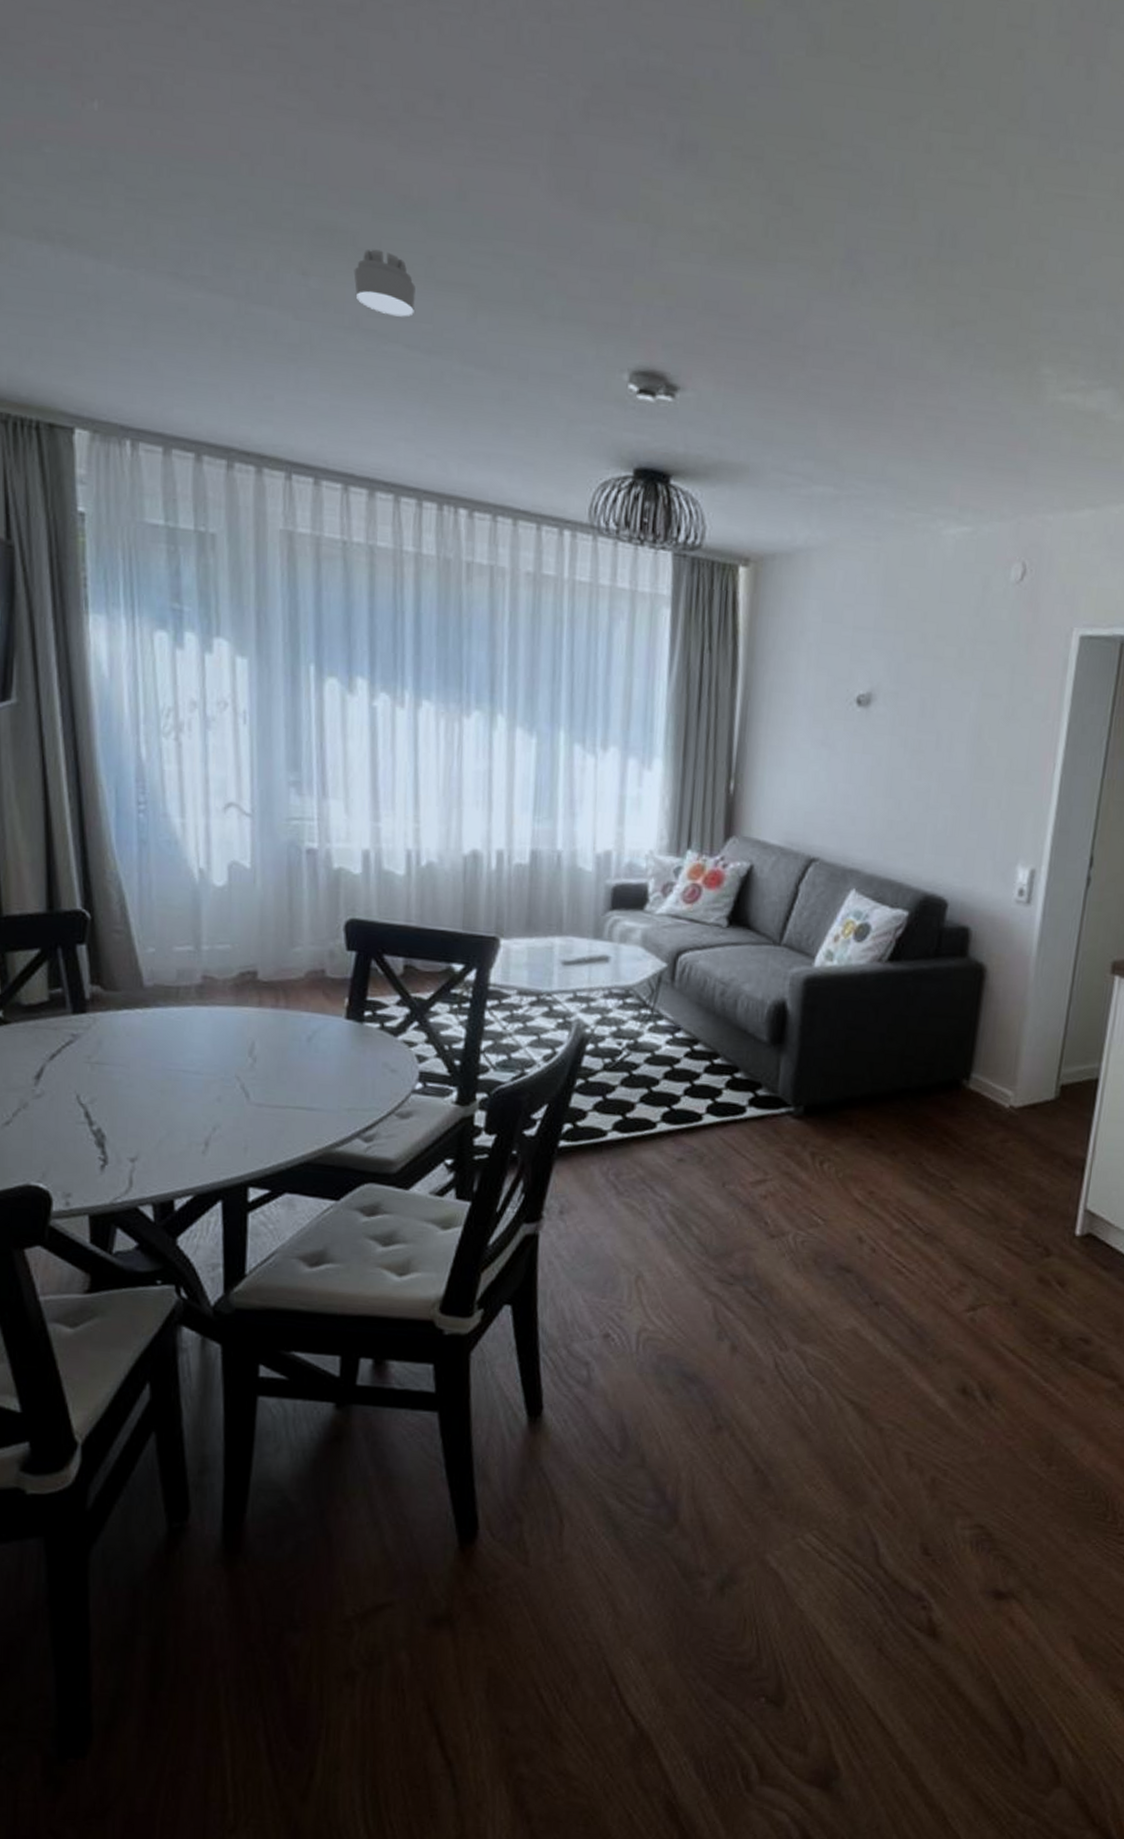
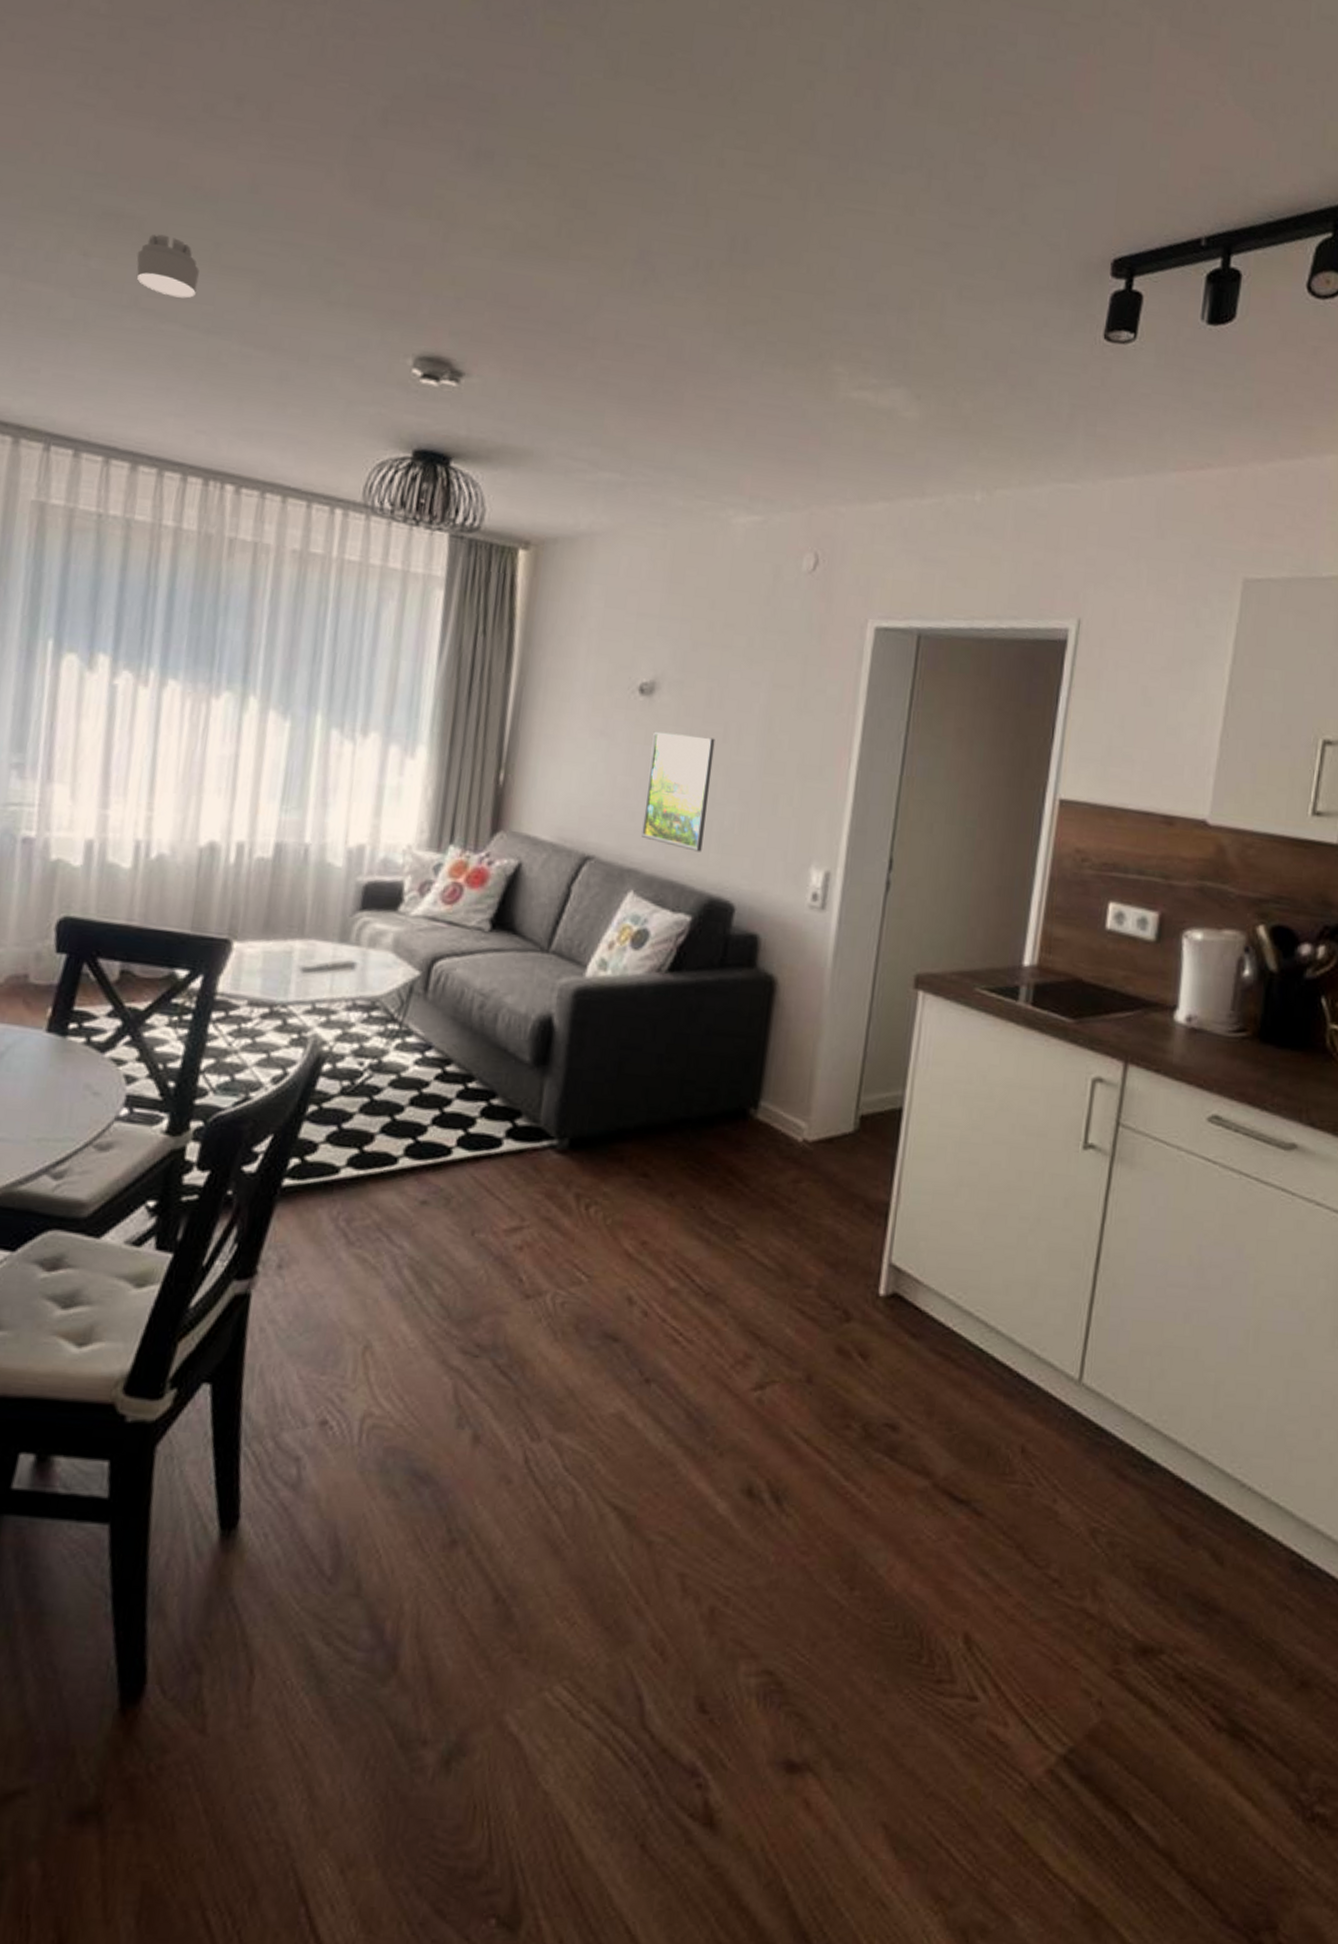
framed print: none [862,740,929,853] -> present [641,731,715,852]

